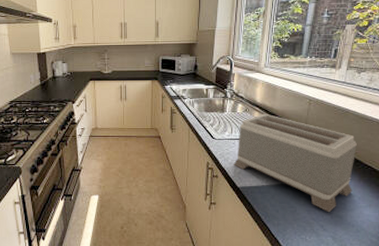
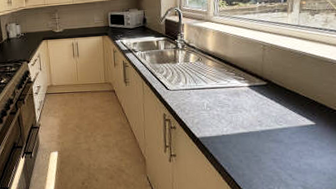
toaster: present [233,113,357,213] -> none [190,62,319,161]

